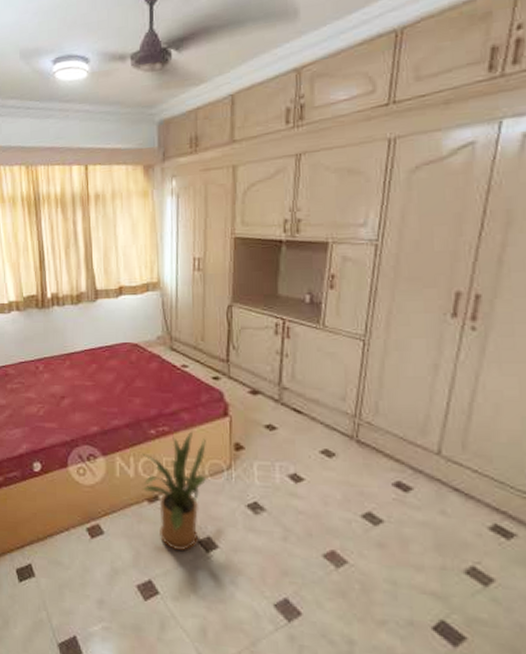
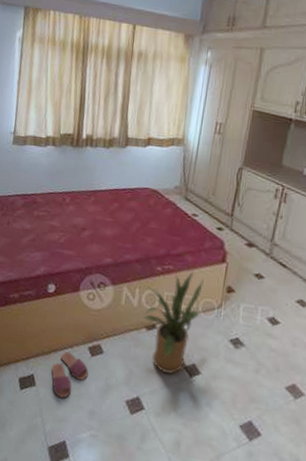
slippers: none [50,535,90,588] -> present [51,351,89,398]

